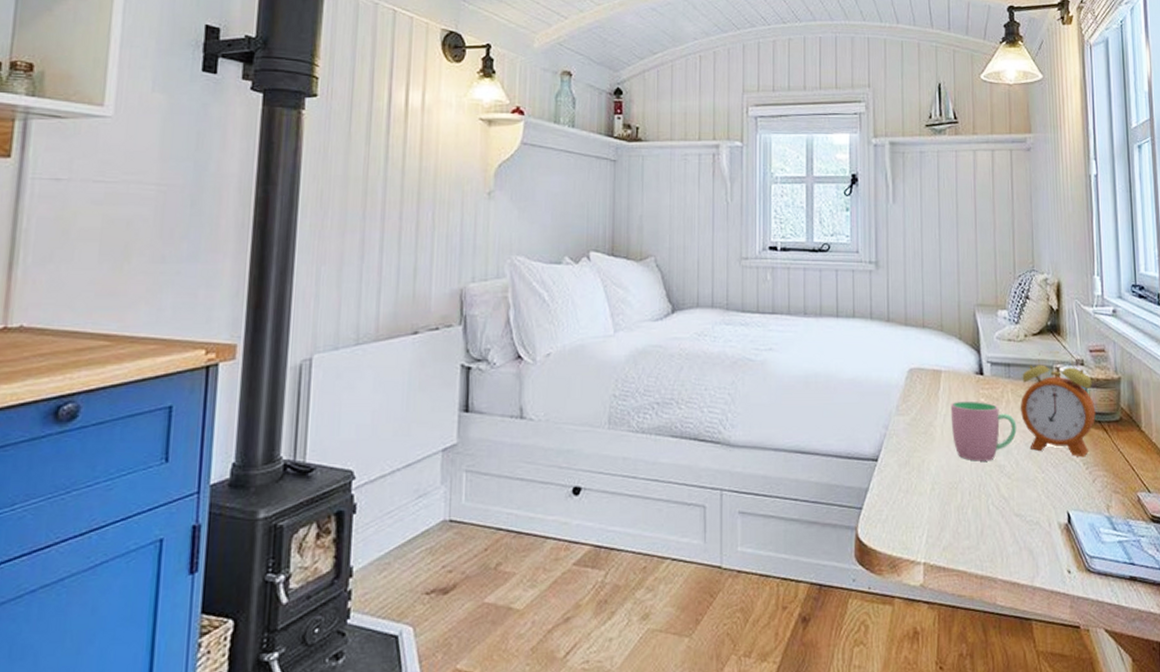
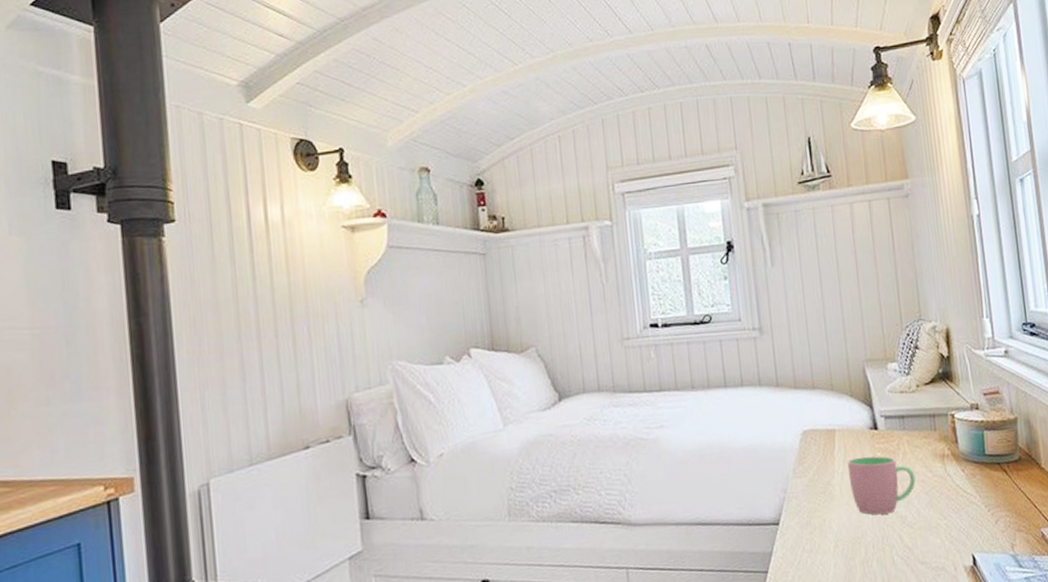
alarm clock: present [1020,350,1096,457] -> none [917,398,994,500]

